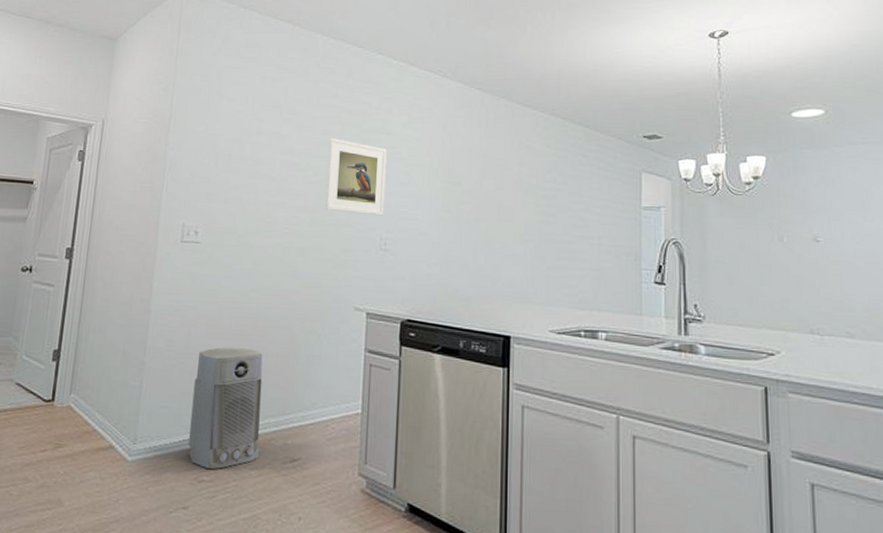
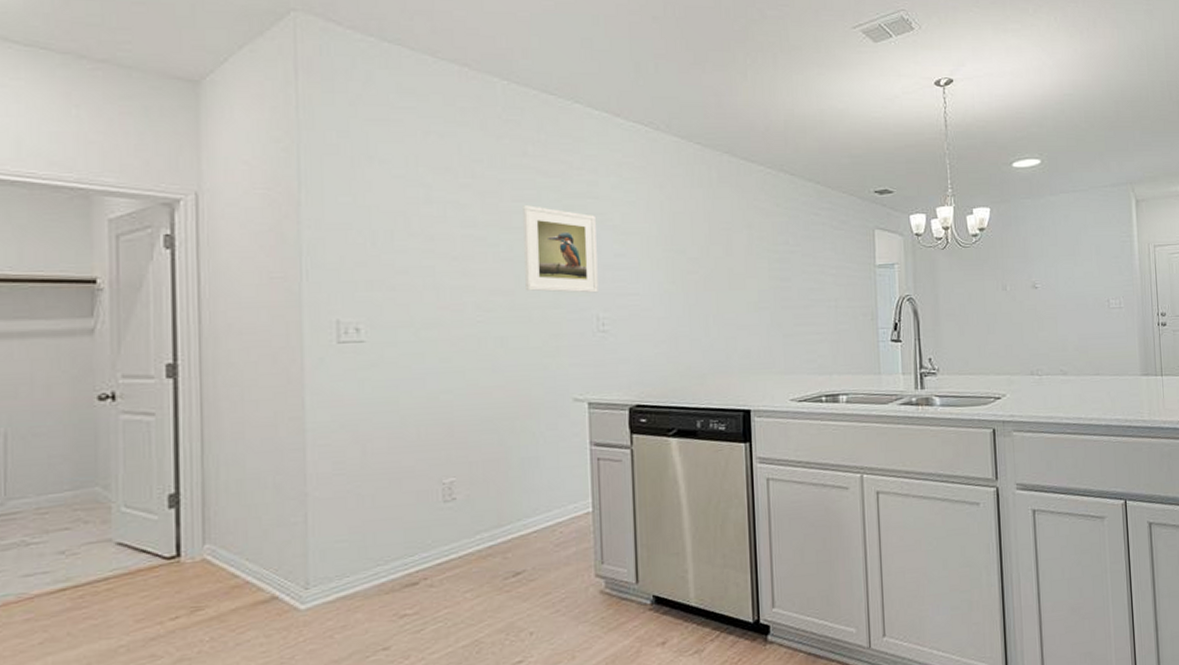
air purifier: present [188,347,263,470] -> none [379,459,473,602]

